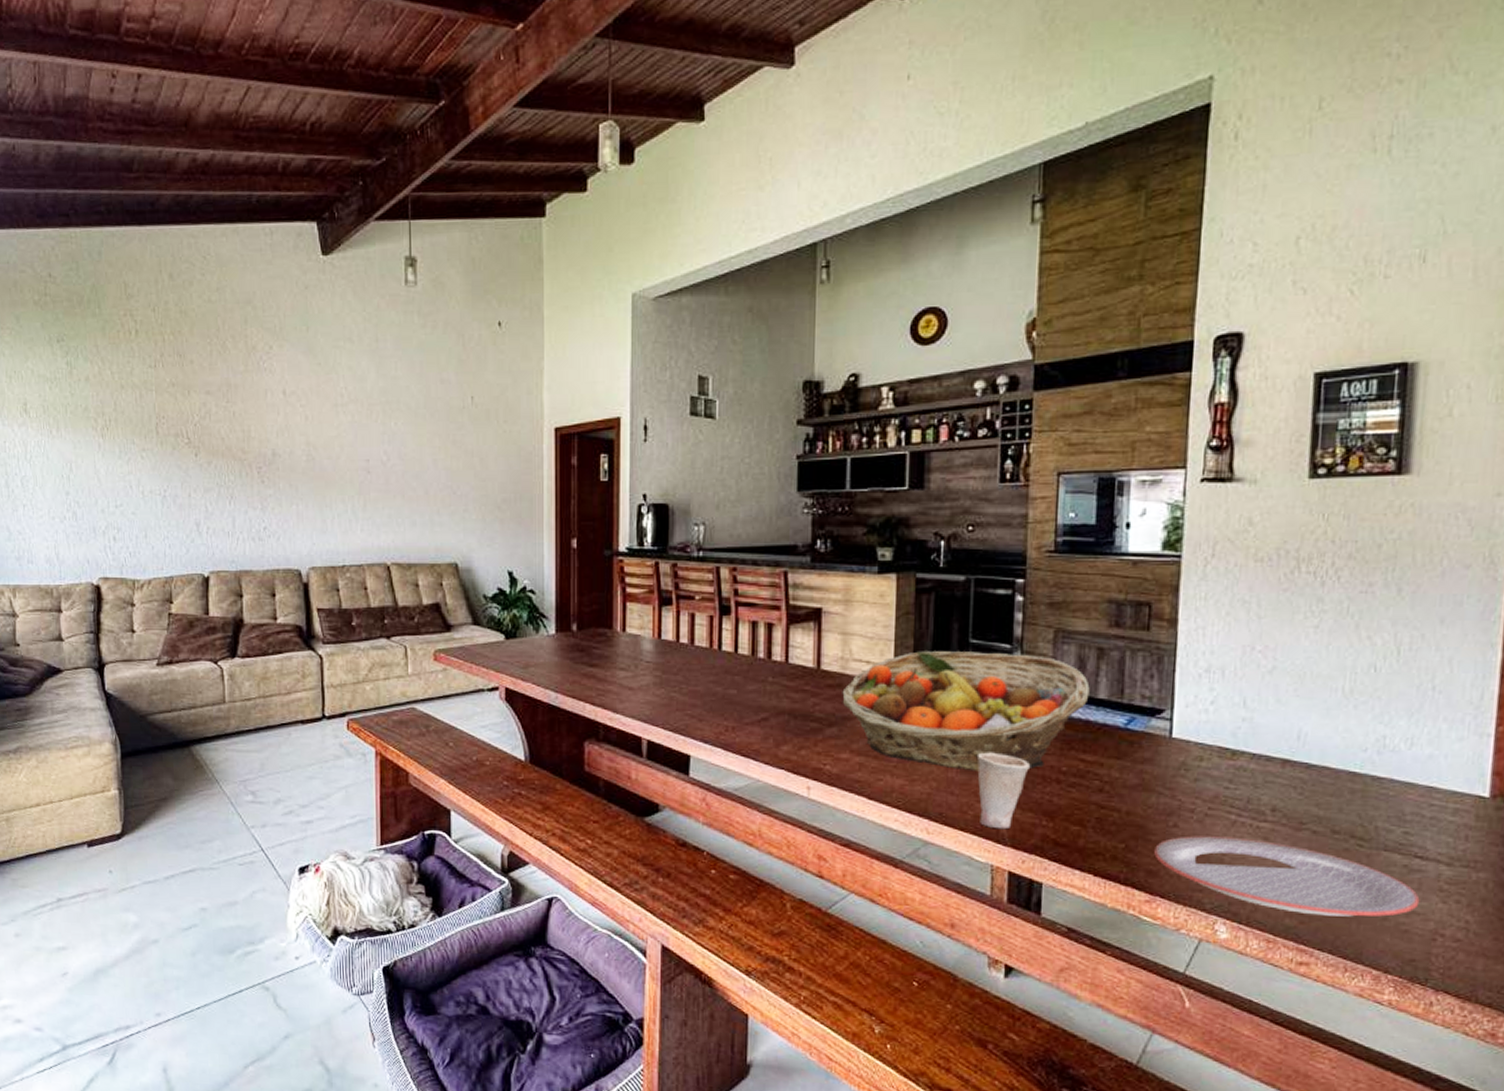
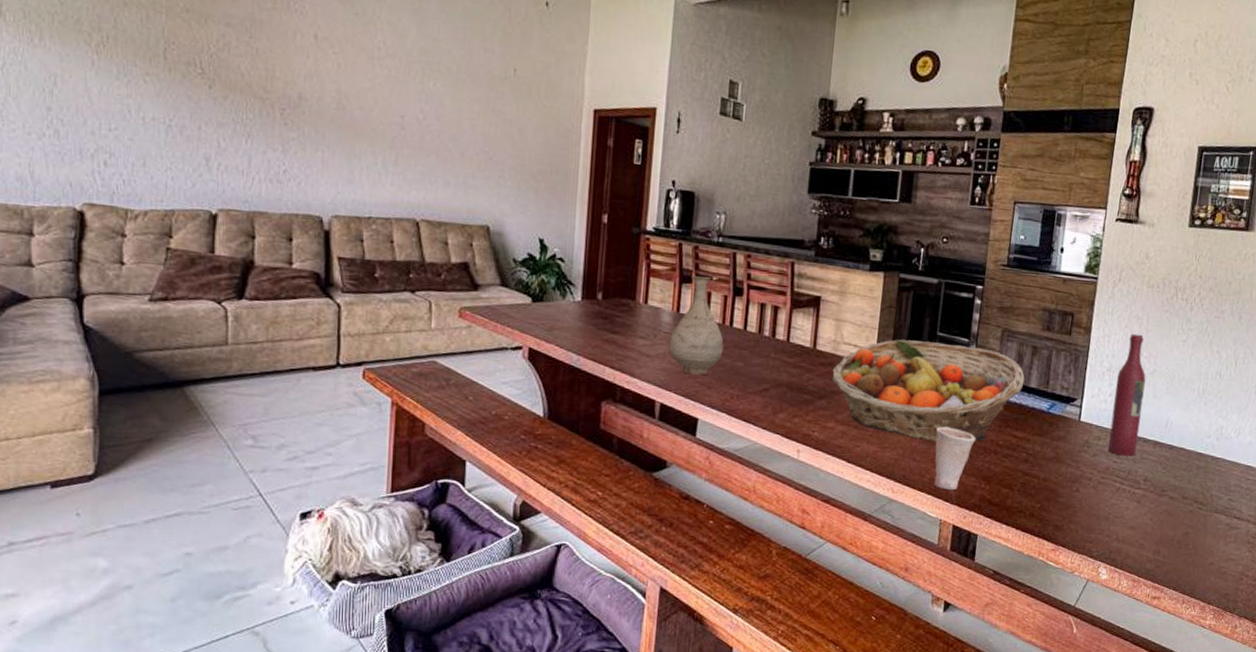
vase: none [652,597,713,707] -> present [669,276,724,375]
plate: present [1154,835,1420,917] -> none [1061,498,1235,562]
wine bottle: none [1214,622,1263,780] -> present [1107,333,1146,457]

